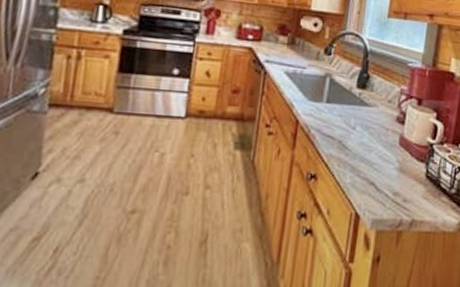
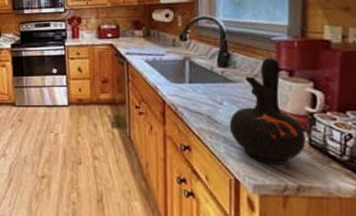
ceramic jug: none [358,83,424,197] -> present [229,57,306,165]

